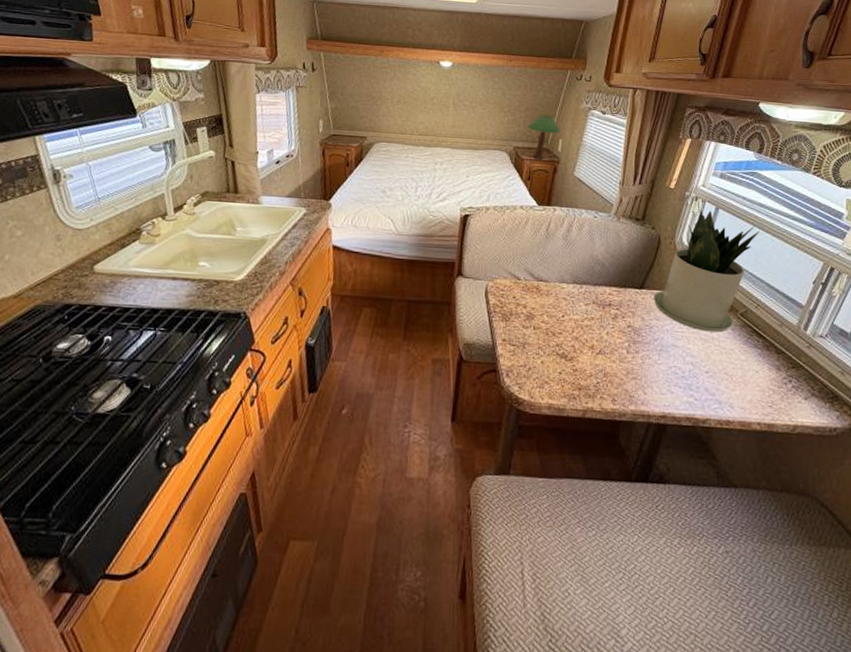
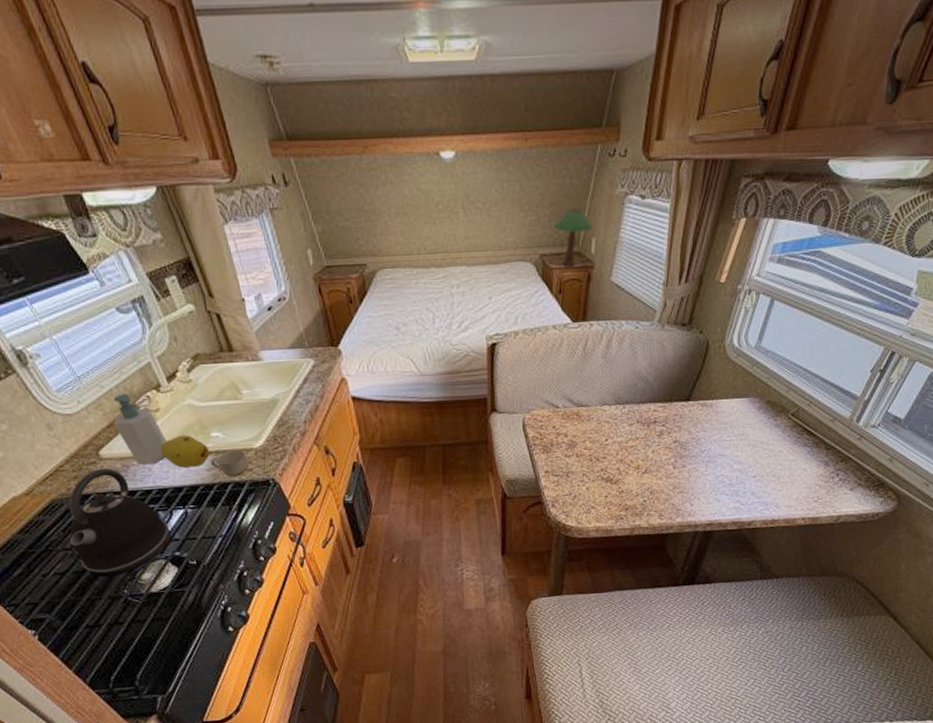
kettle: none [37,282,136,391] -> present [69,468,171,578]
soap bottle: none [115,217,158,284] -> present [113,394,167,465]
fruit: none [149,260,194,292] -> present [160,435,210,468]
cup: none [191,279,226,306] -> present [210,449,249,477]
planter: present [653,211,760,333] -> none [700,304,818,437]

